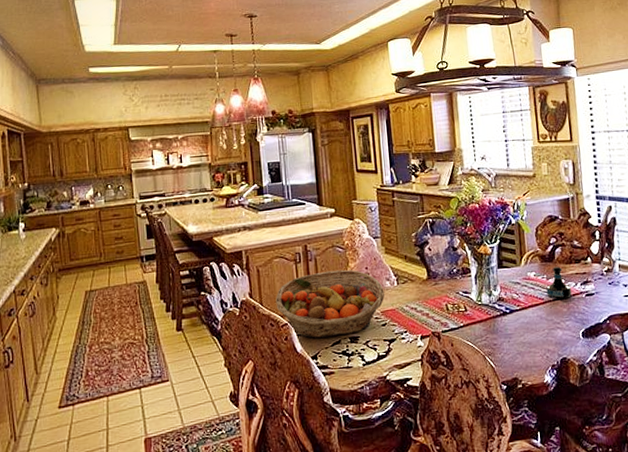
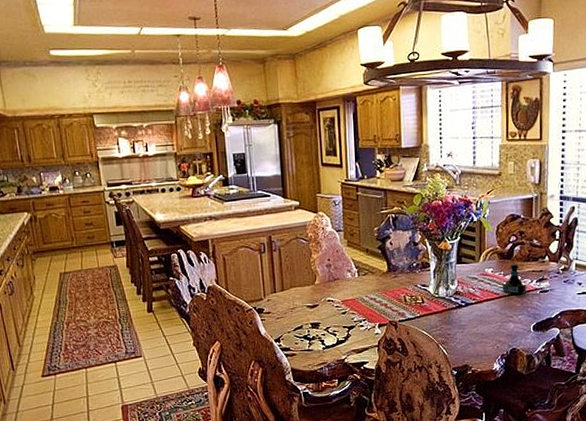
fruit basket: present [276,269,385,338] -> none [241,260,345,323]

